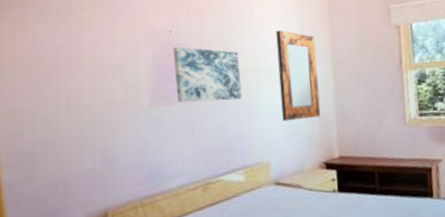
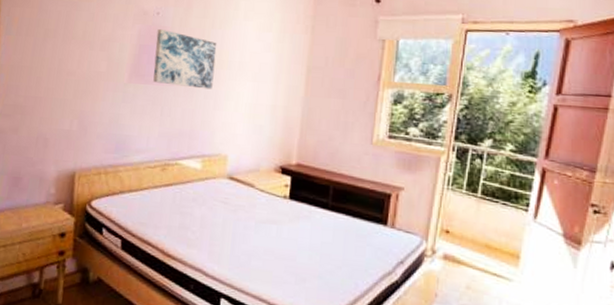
home mirror: present [275,30,321,122] -> none [247,27,295,120]

